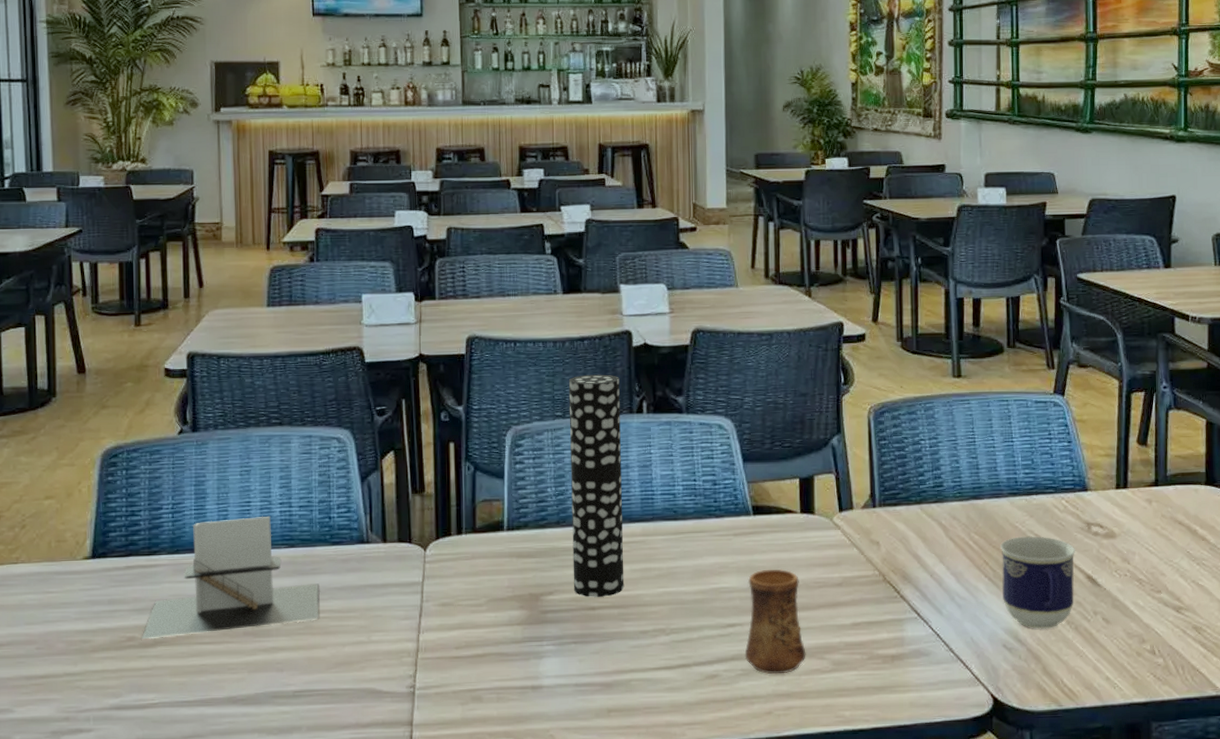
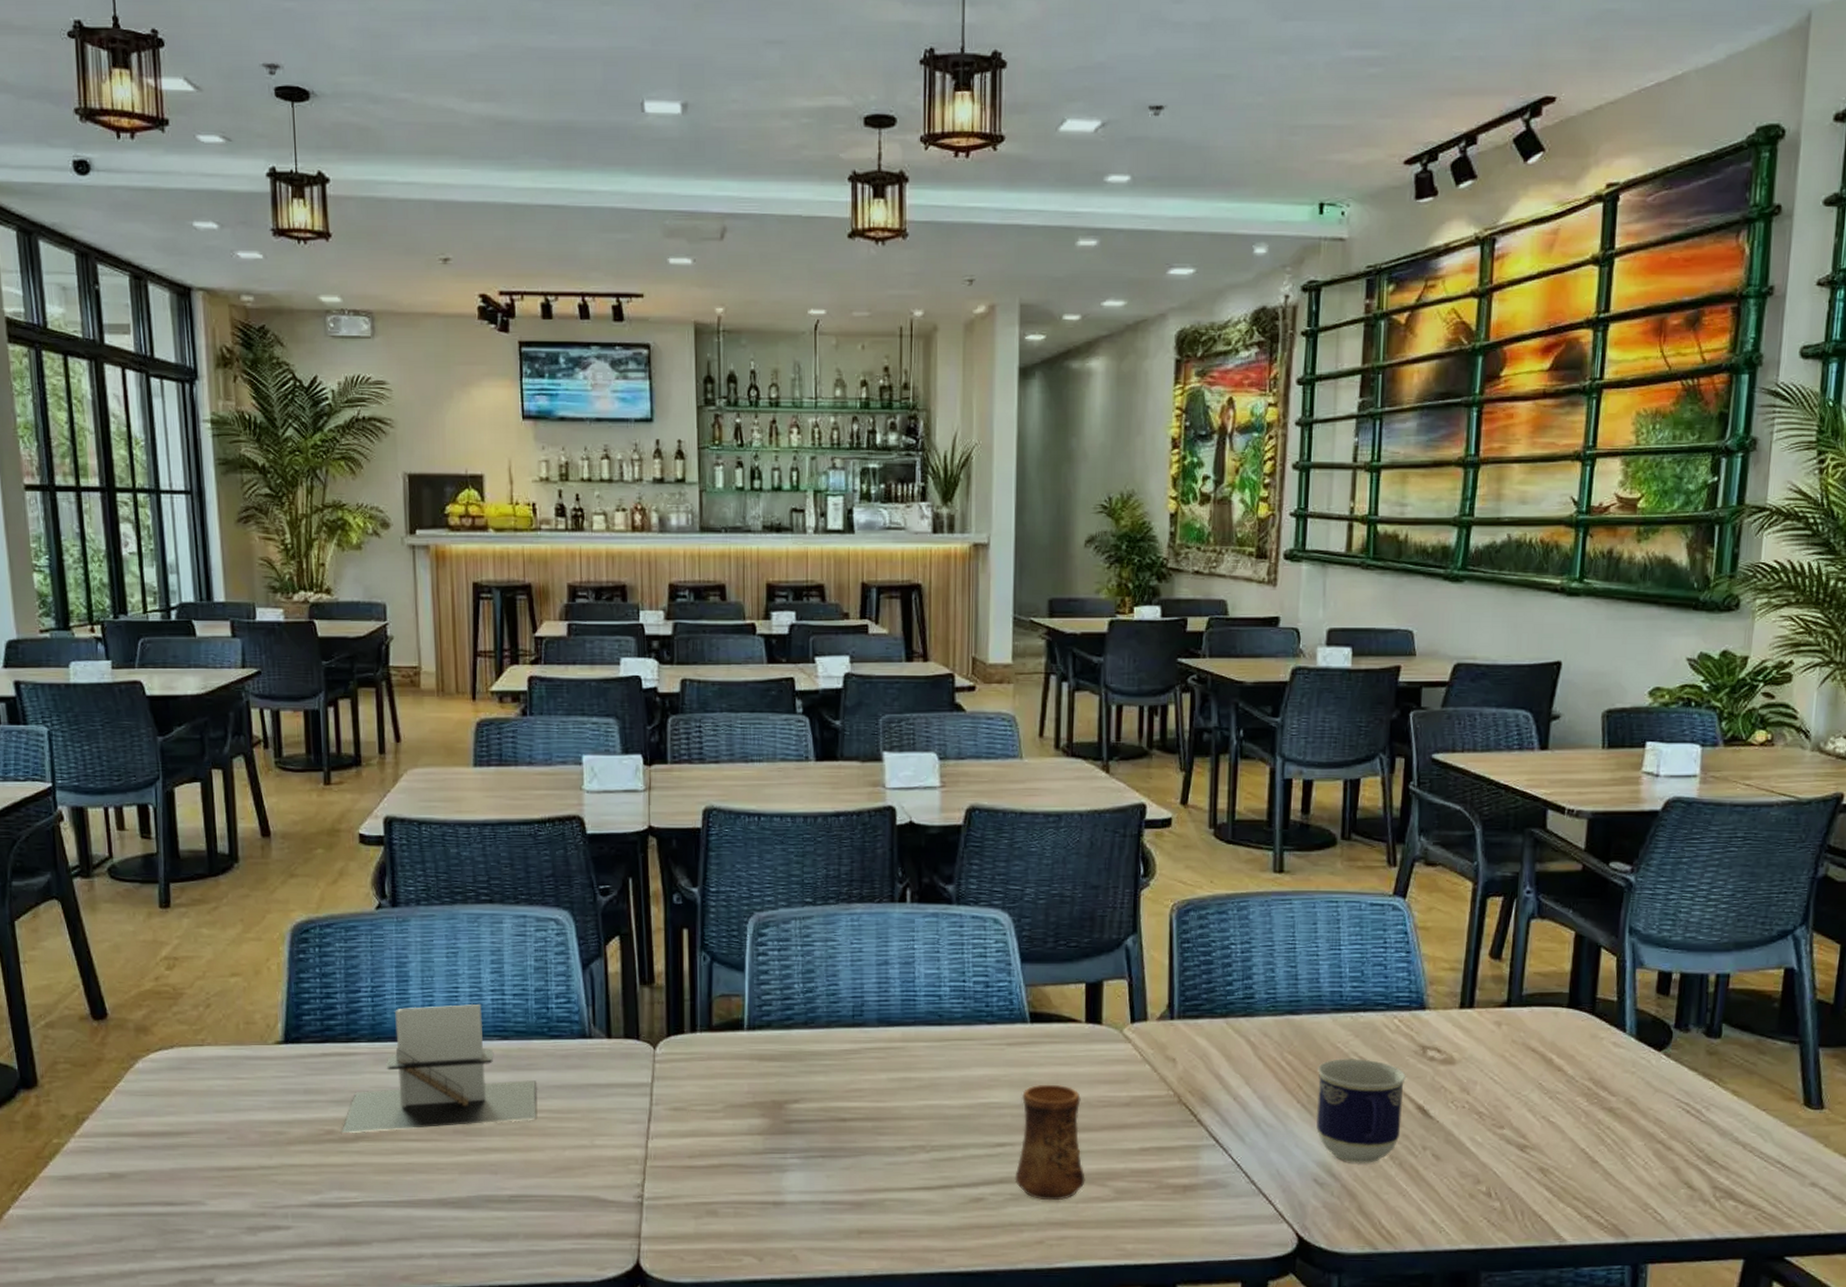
vase: present [568,374,625,597] -> none [820,856,880,1108]

